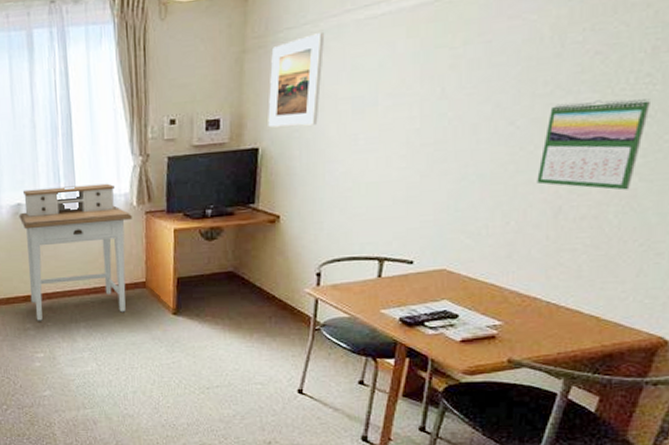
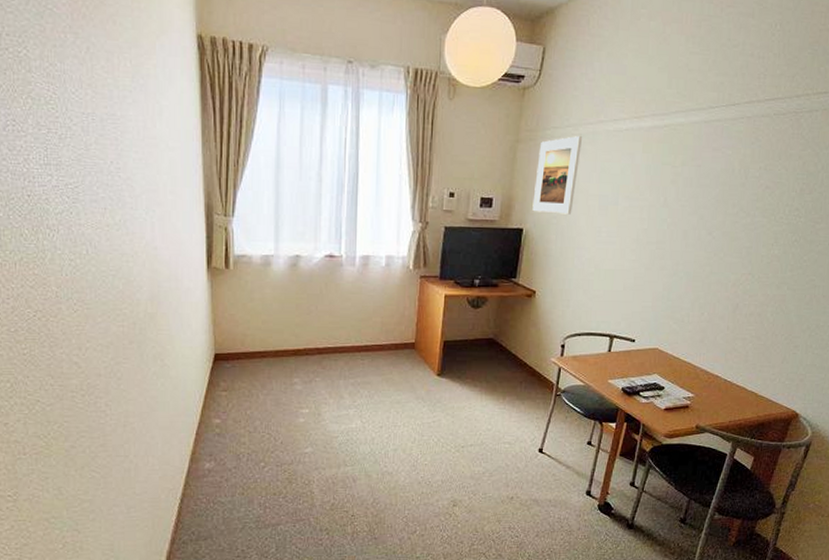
desk: present [19,183,132,321] -> none [296,242,407,376]
calendar: present [537,99,650,190] -> none [723,223,797,295]

